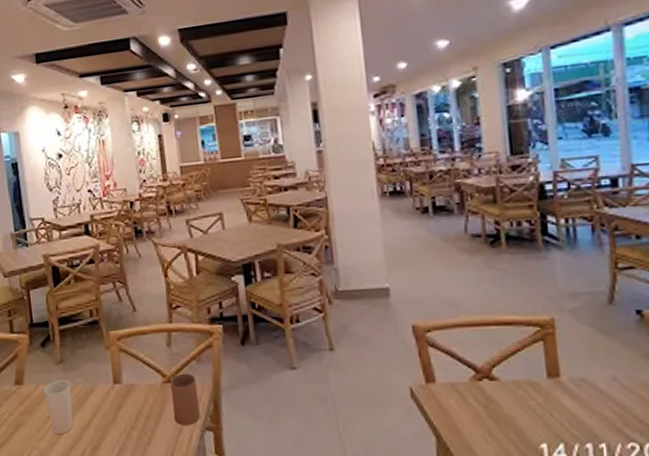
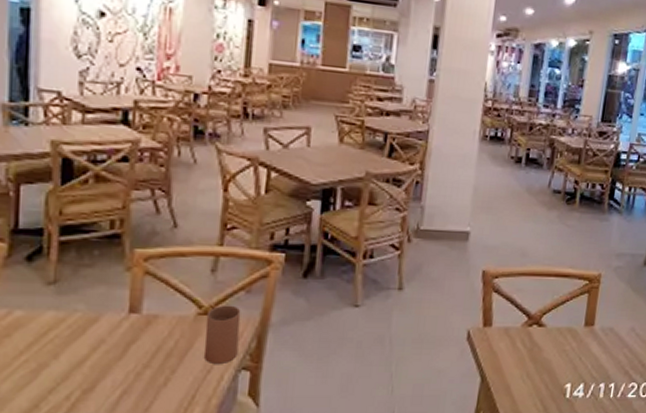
cup: present [44,379,73,435] -> none [20,304,64,374]

